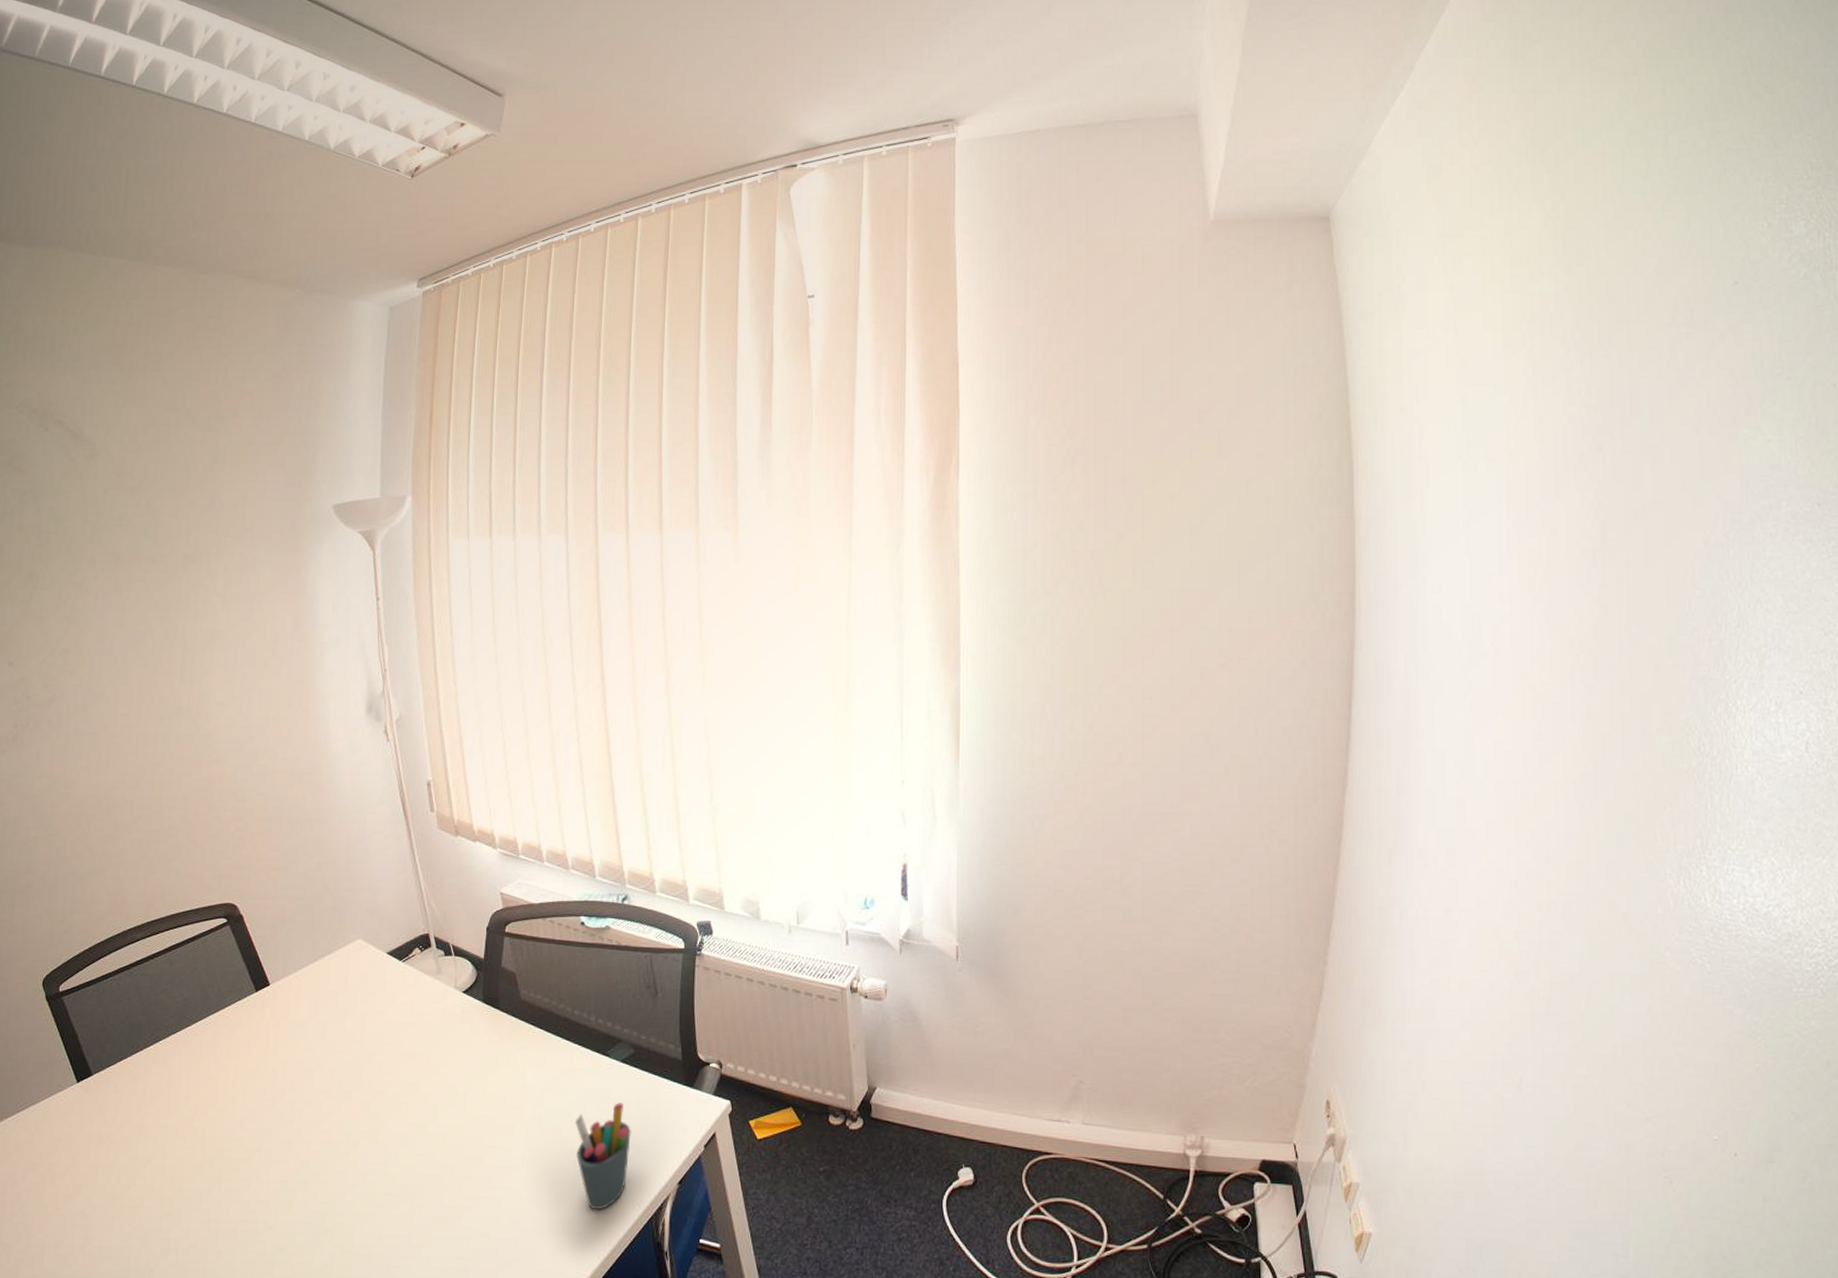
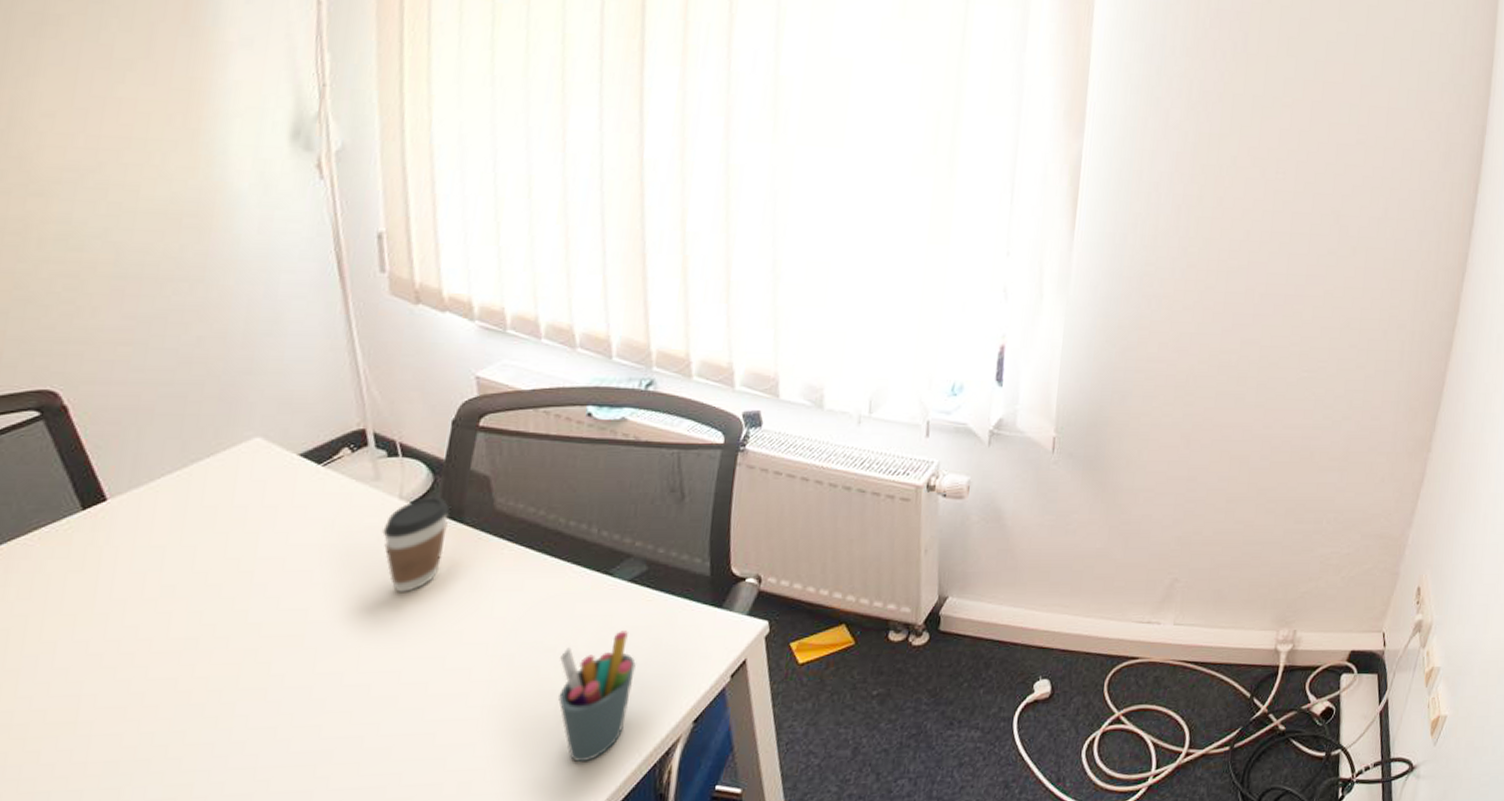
coffee cup: none [445,988,489,1063] -> present [382,497,450,592]

